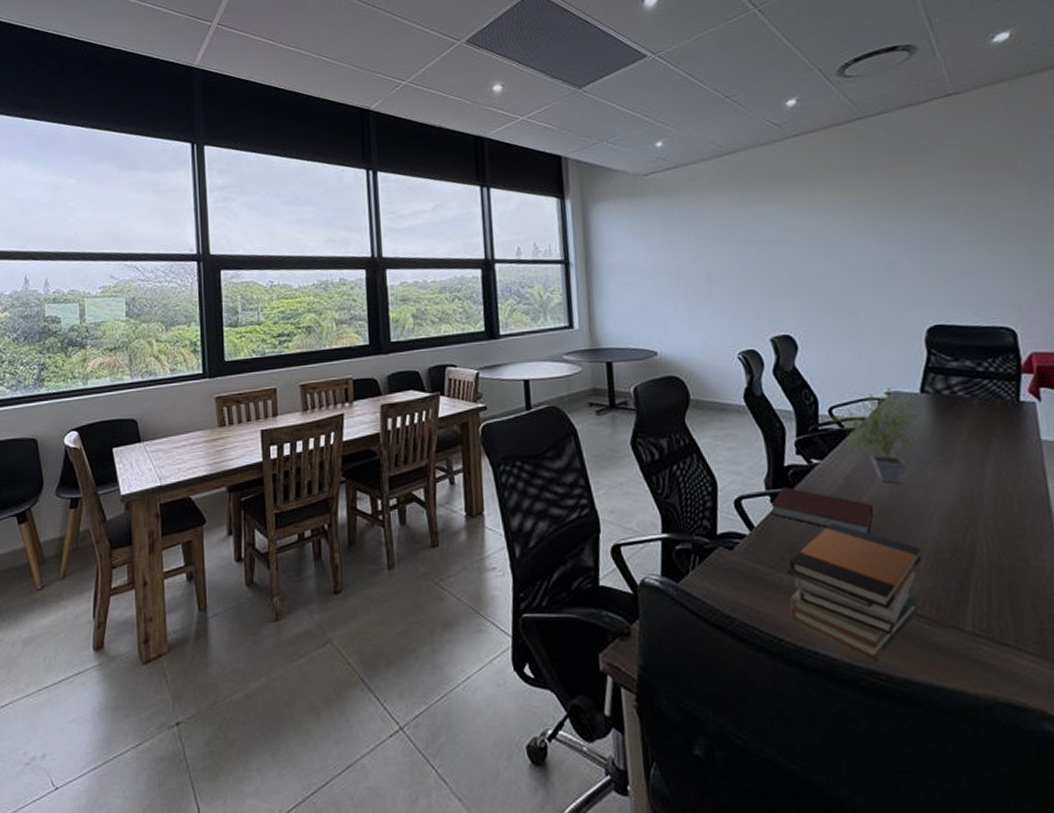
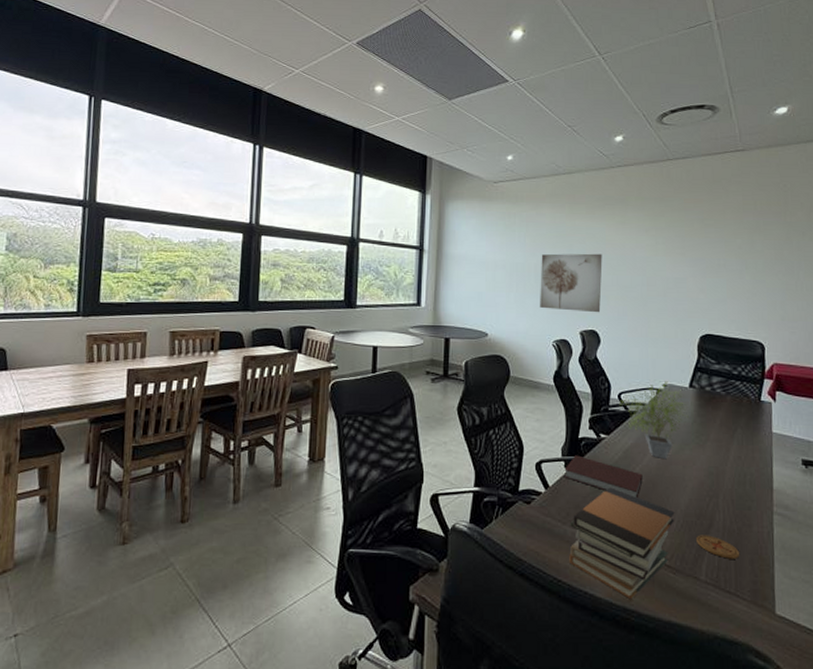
wall art: none [711,242,794,316] -> present [540,253,603,313]
coaster: none [953,574,1017,603] -> present [695,535,740,559]

